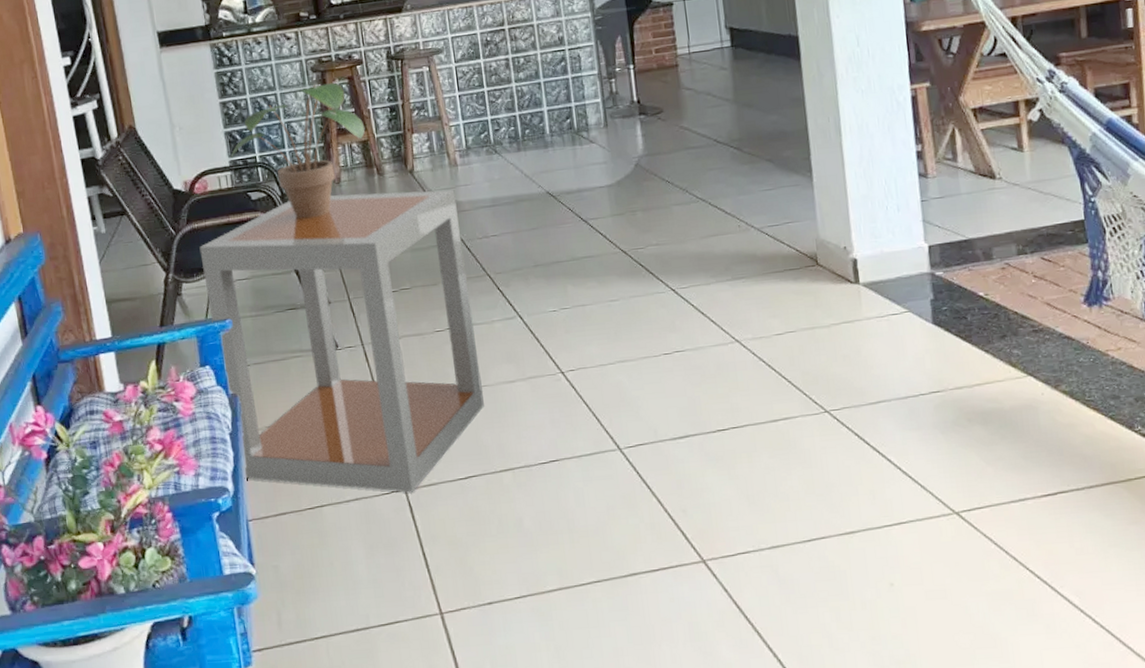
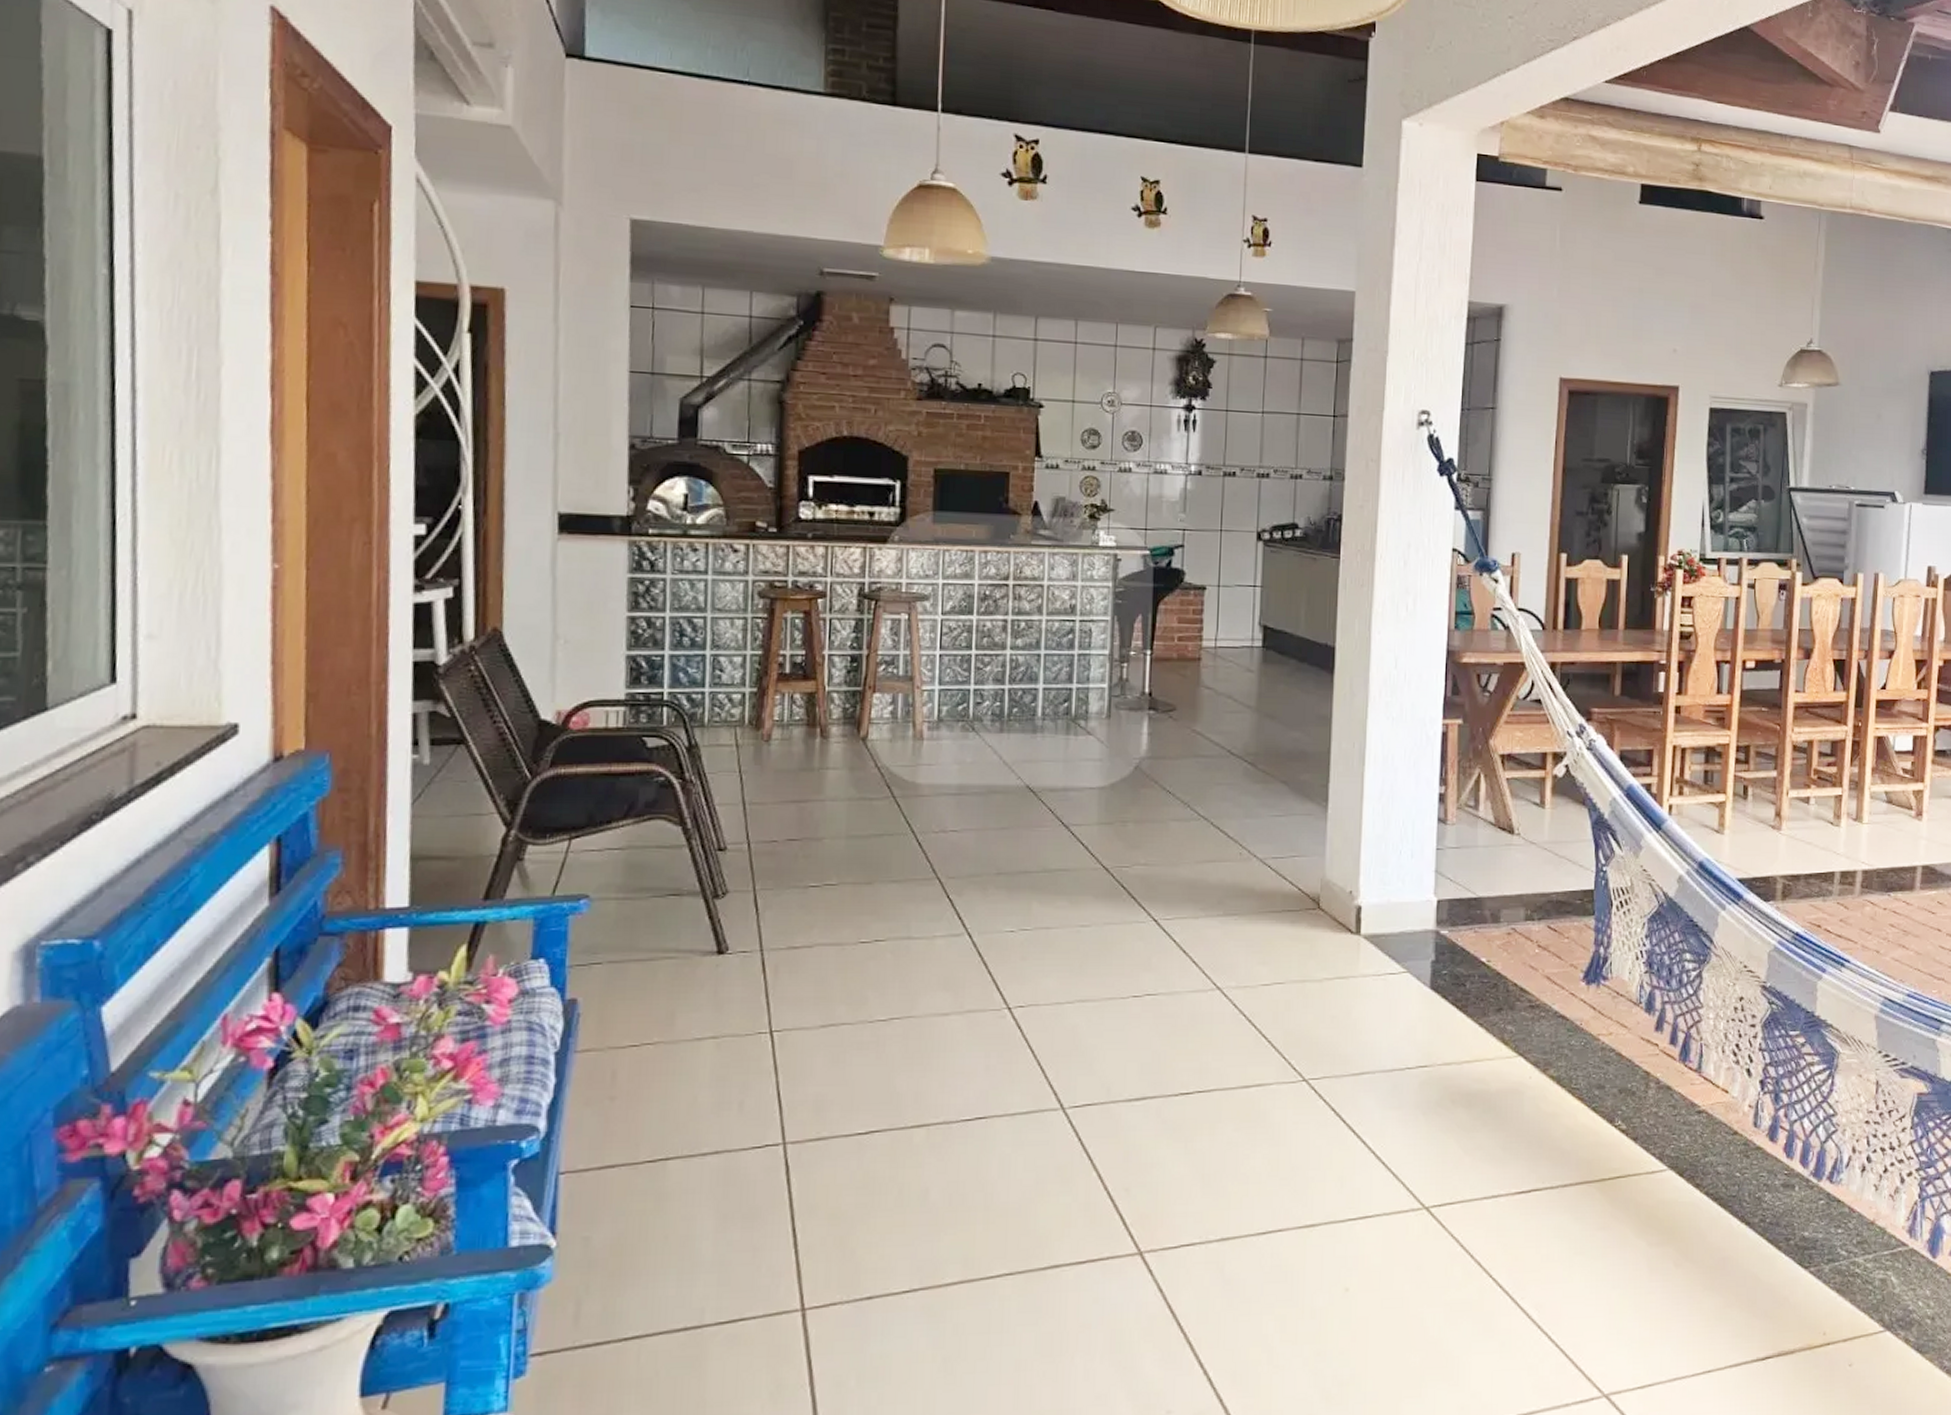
side table: present [199,190,484,493] -> none [560,754,914,1148]
potted plant: present [230,82,366,219] -> none [629,612,815,781]

